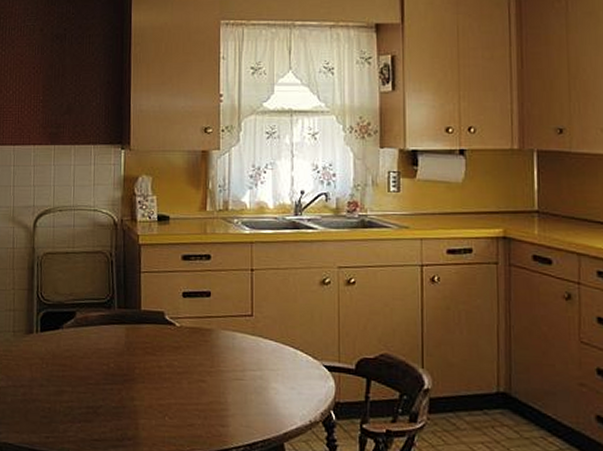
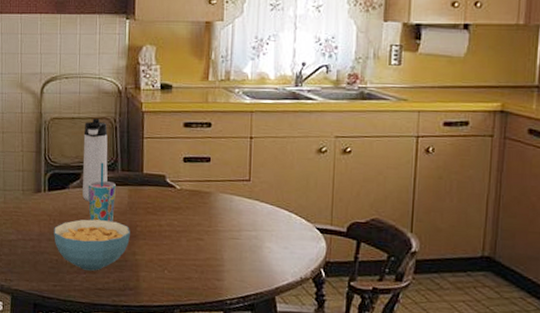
cereal bowl: none [46,361,128,420] -> present [54,219,130,271]
thermos bottle: none [77,253,104,342] -> present [82,119,108,202]
cup: none [82,299,112,365] -> present [87,162,116,222]

